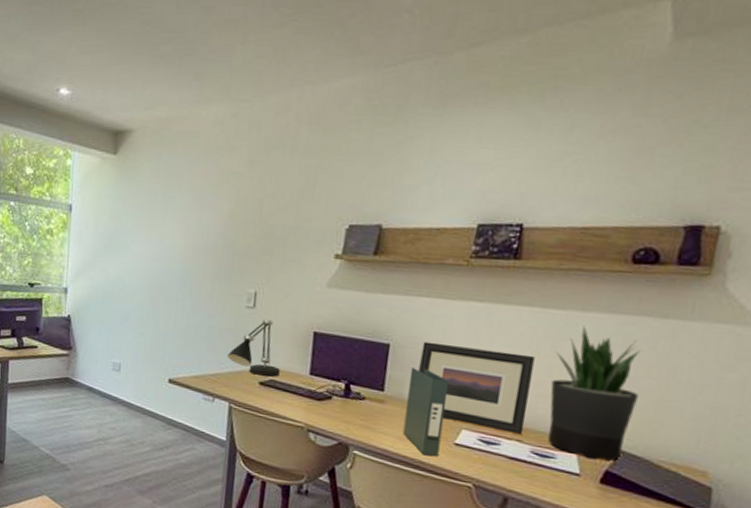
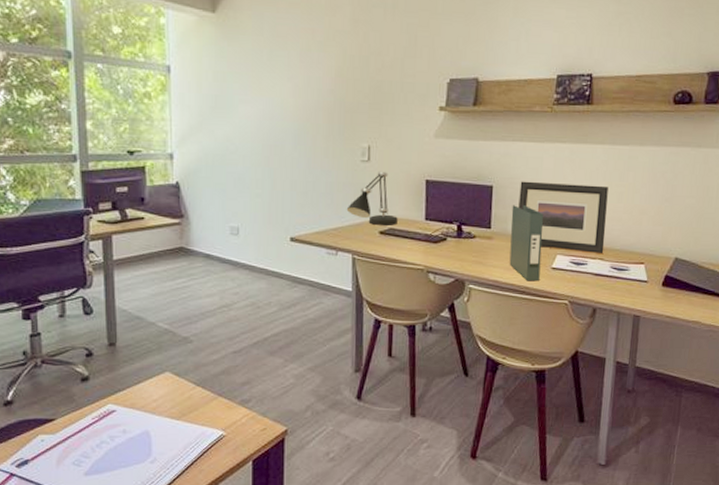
planter: present [548,325,641,461] -> none [622,157,685,267]

